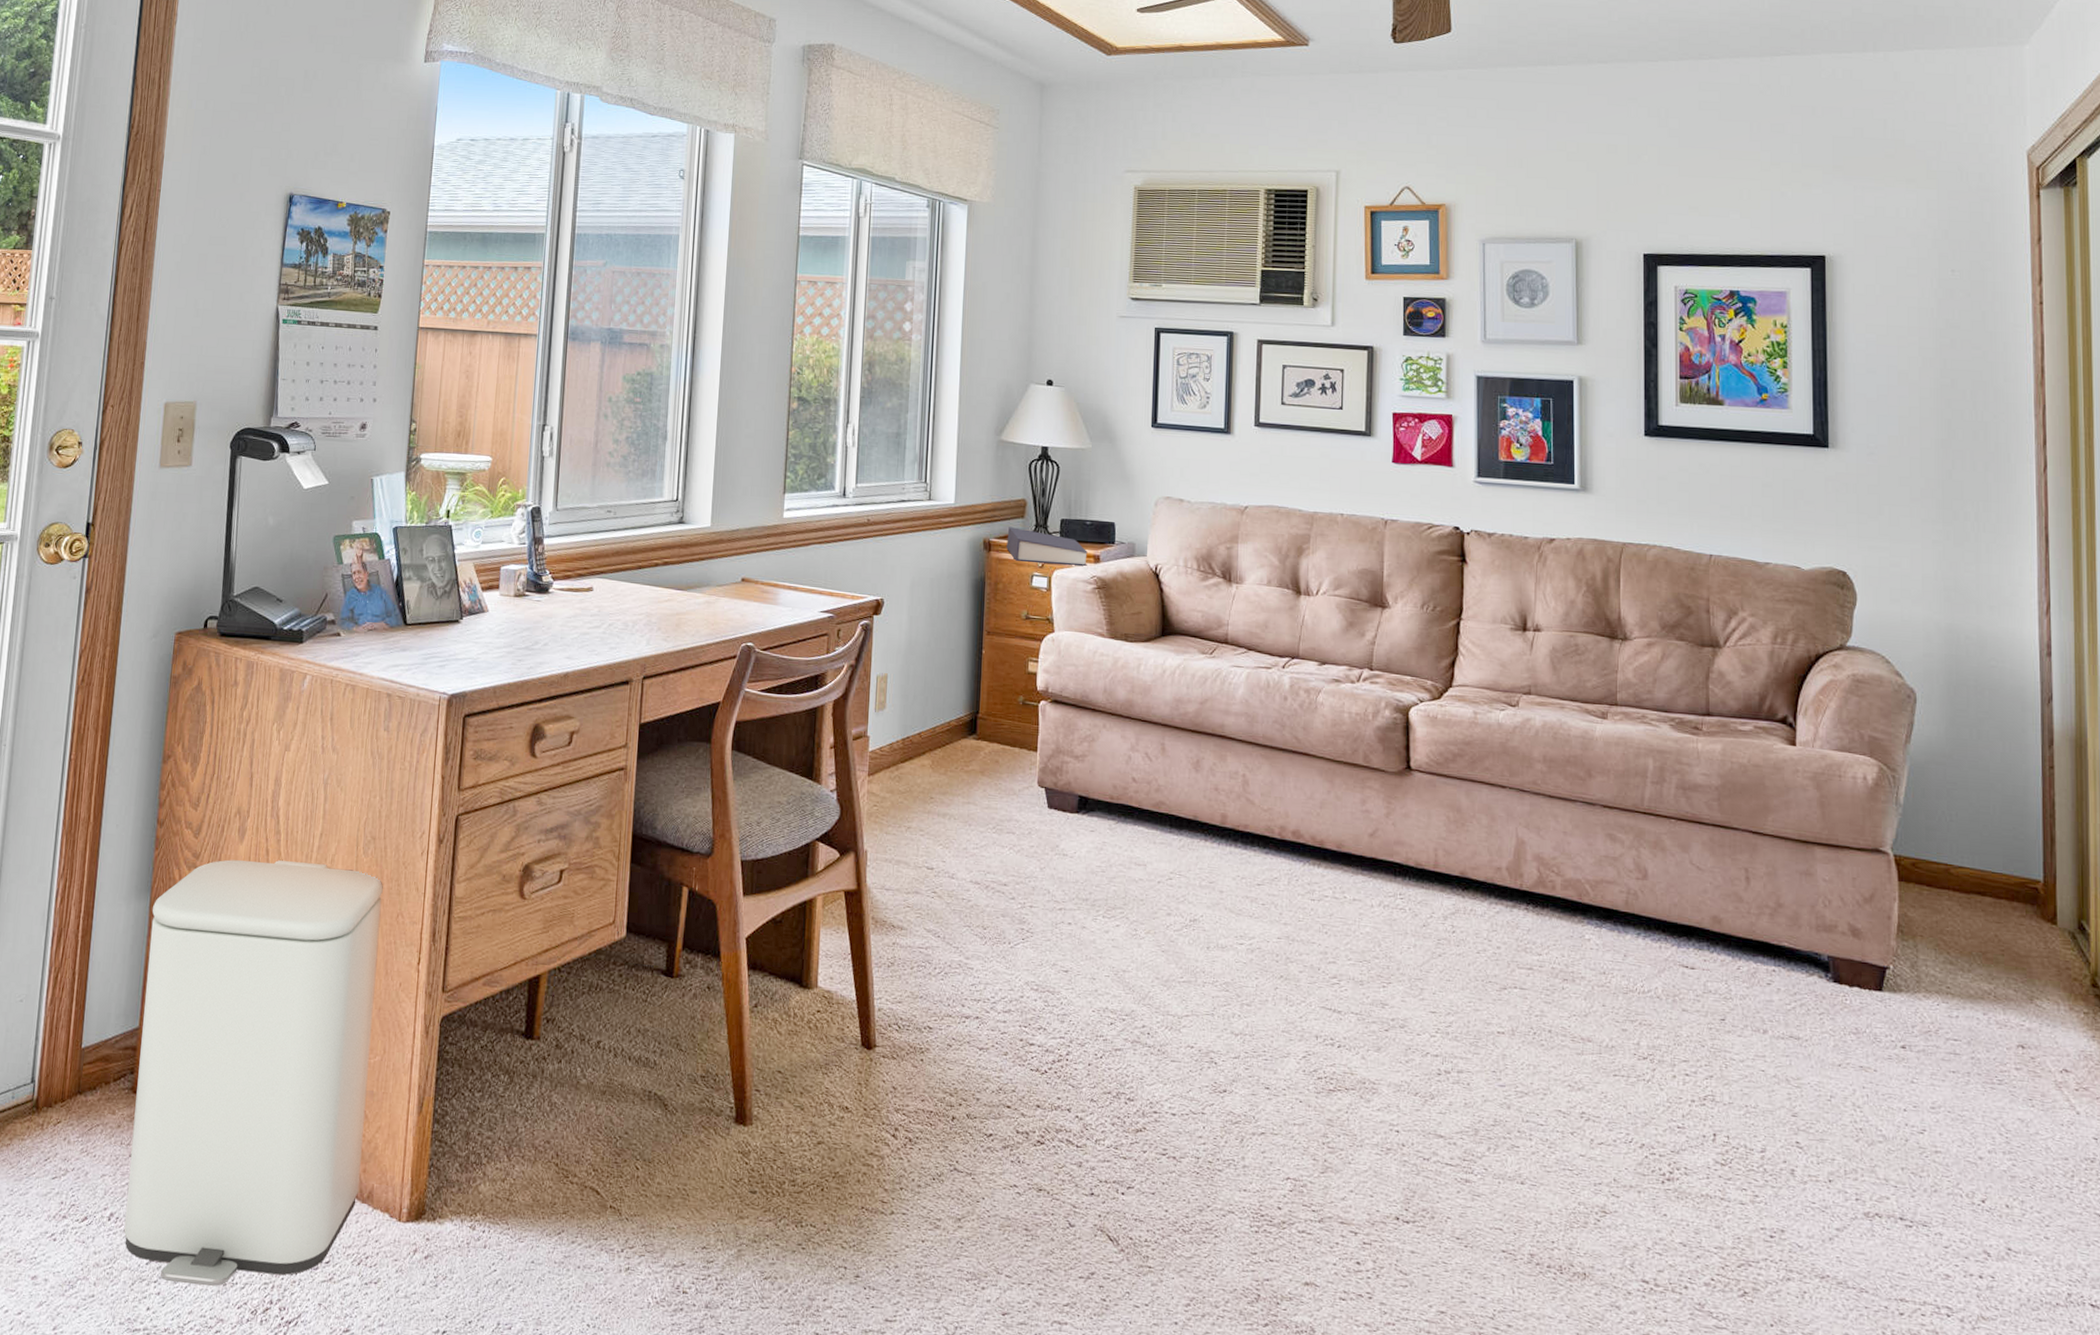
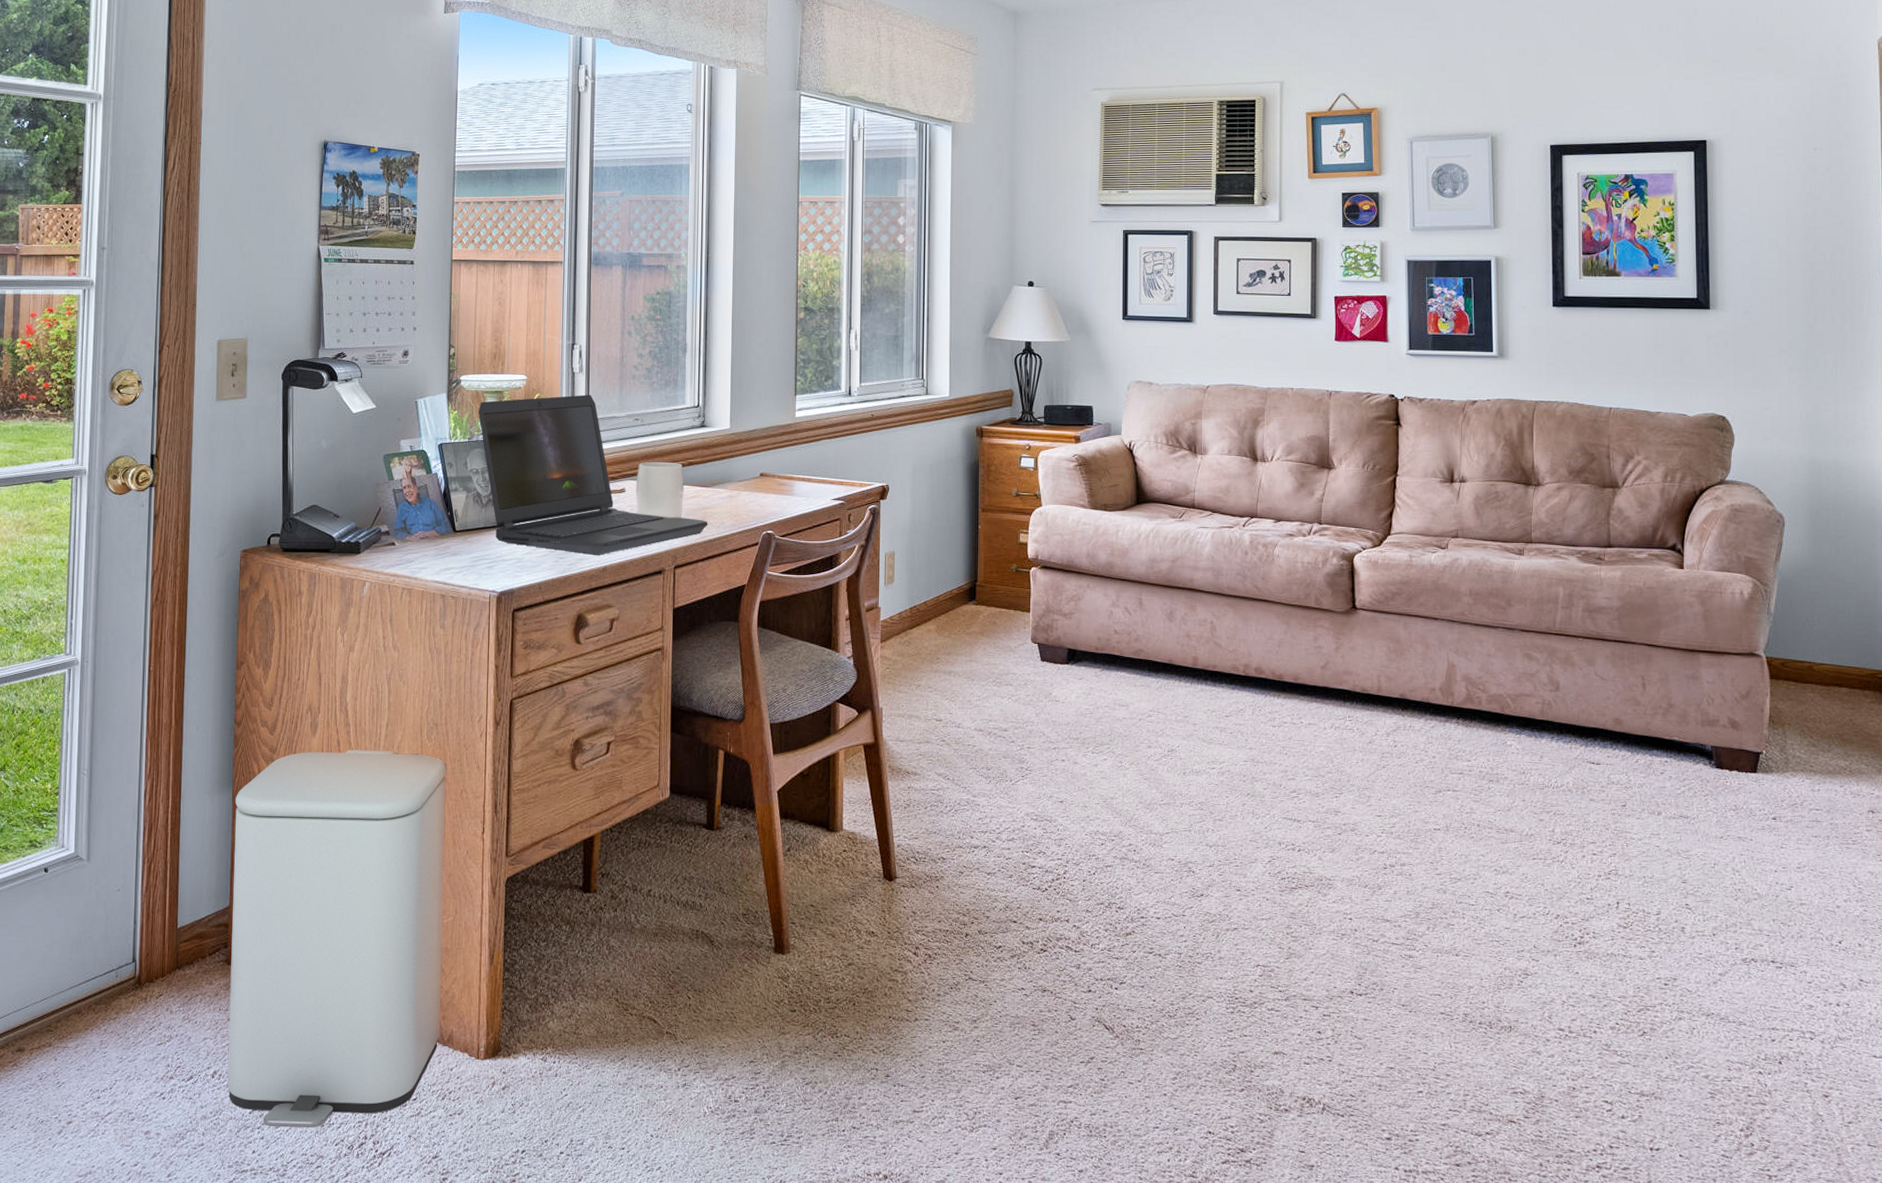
laptop computer: none [438,481,682,660] -> present [478,394,708,555]
mug: none [603,559,658,624] -> present [635,461,684,519]
book: present [1006,527,1088,566] -> none [997,415,1069,446]

